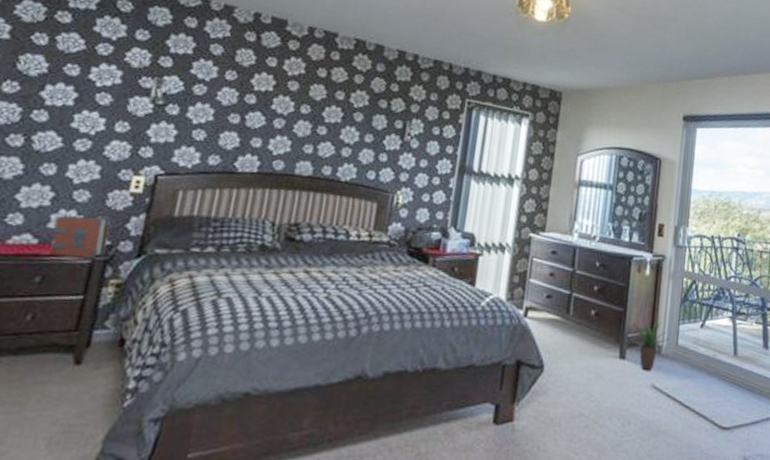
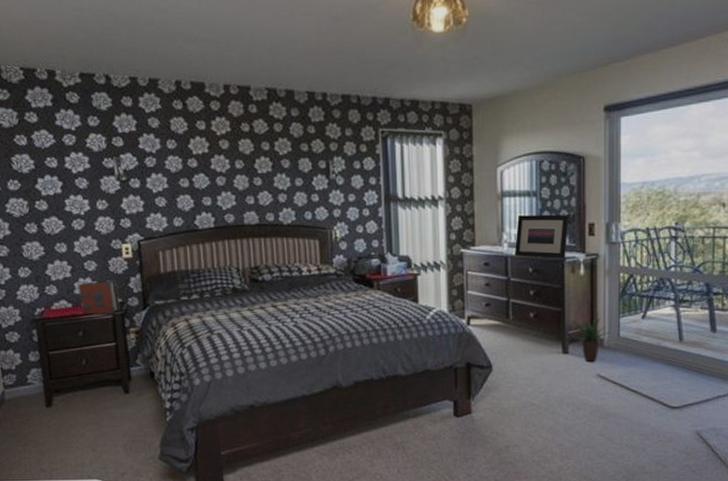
picture frame: none [584,206,642,256] -> present [515,214,570,259]

